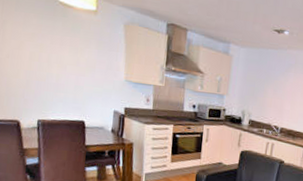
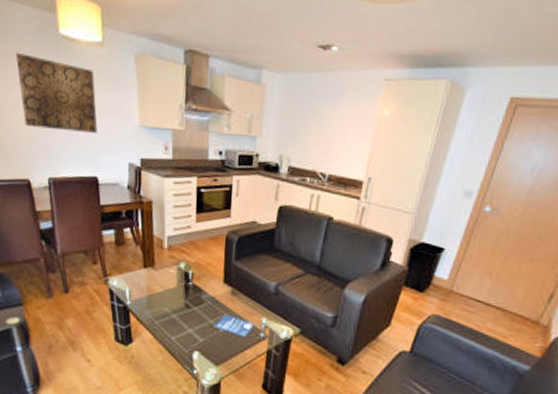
wall art: none [14,12,88,85] -> present [15,52,98,134]

